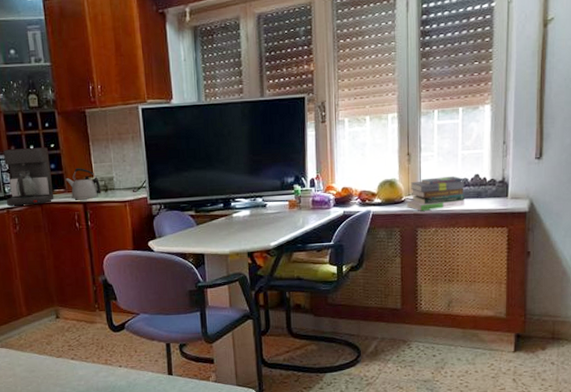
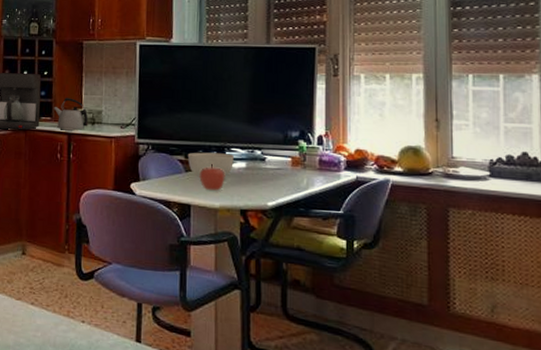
bowl: none [197,204,239,229] -> present [187,152,234,178]
fruit: none [209,214,233,240] -> present [199,163,225,191]
books: present [407,176,466,211] -> none [436,150,511,189]

